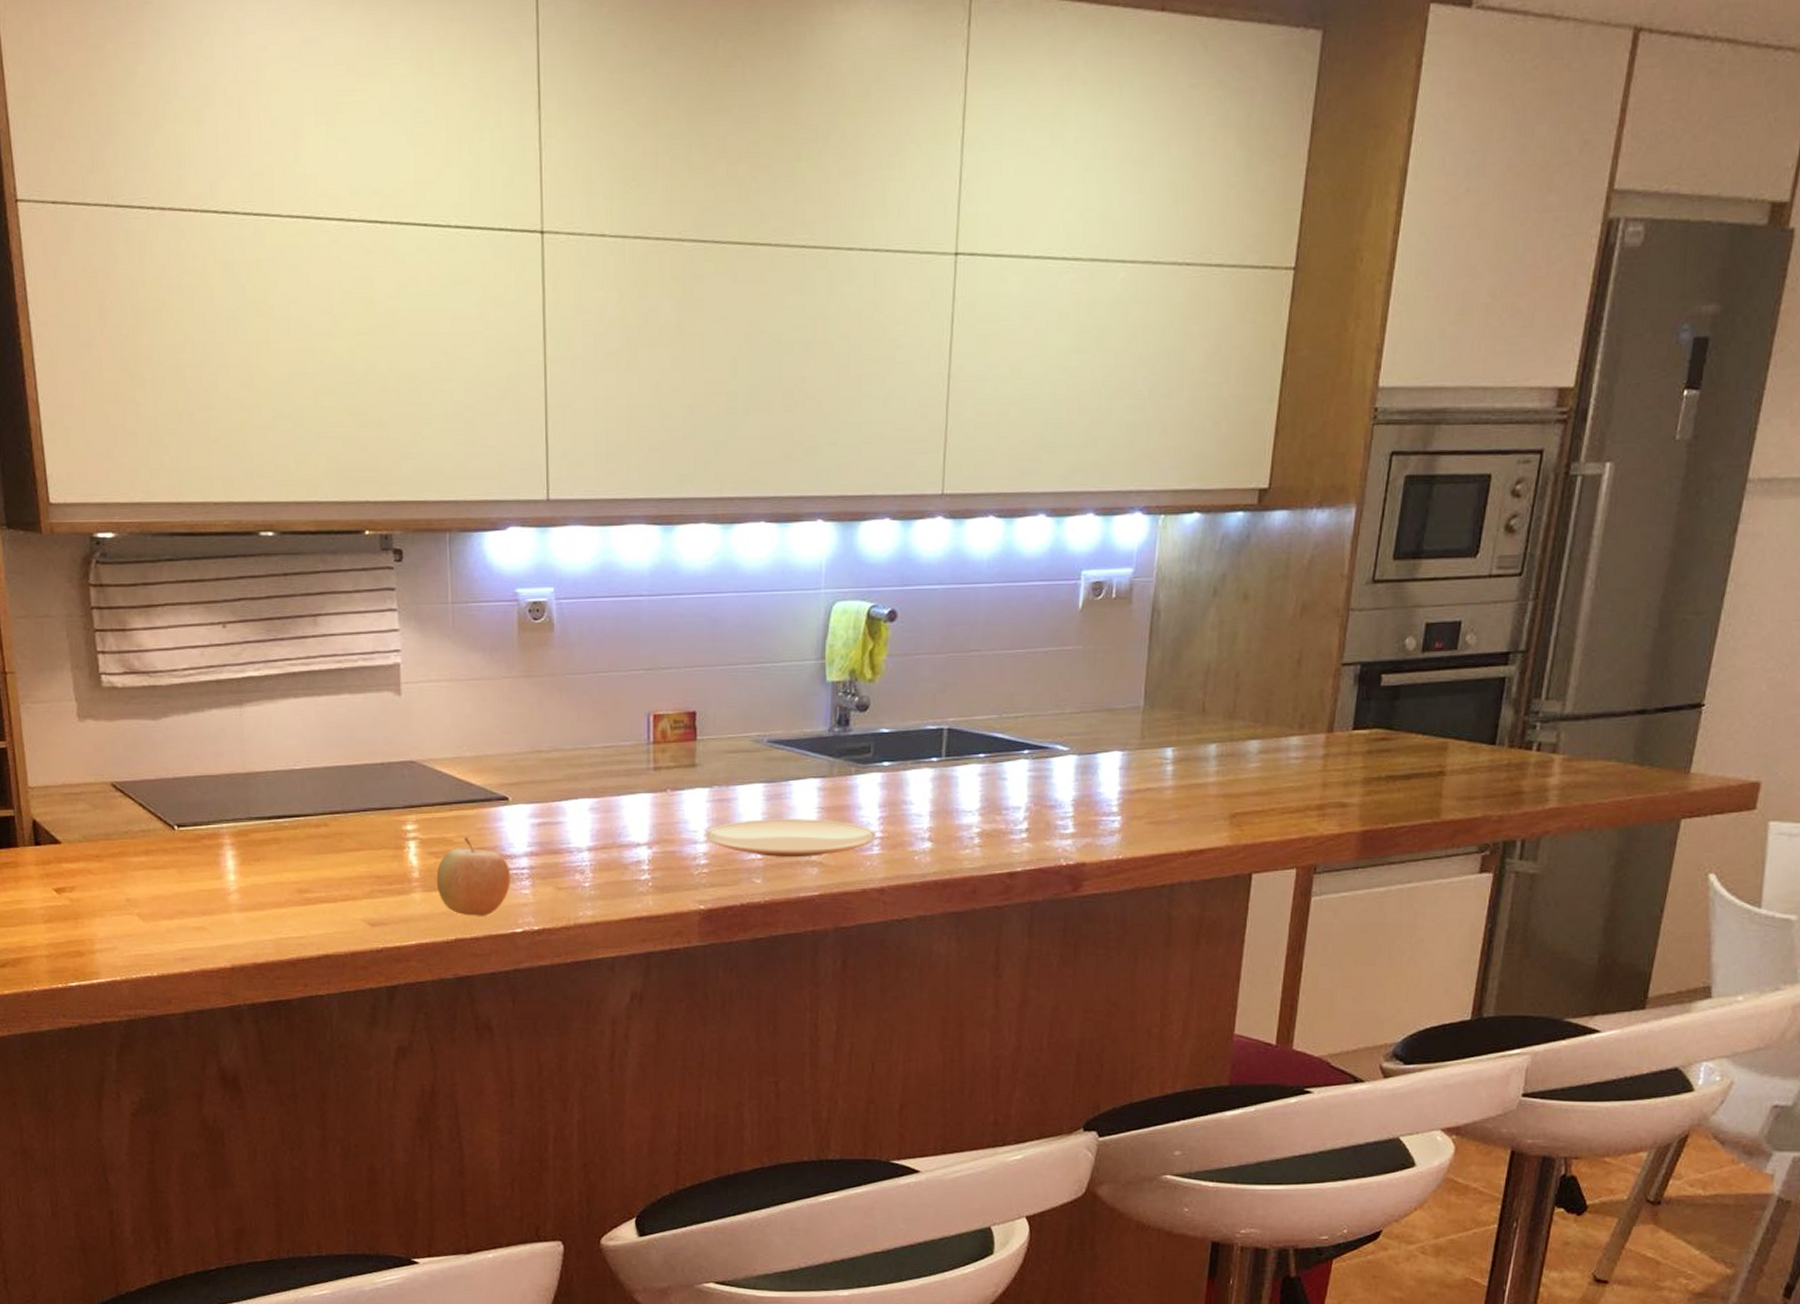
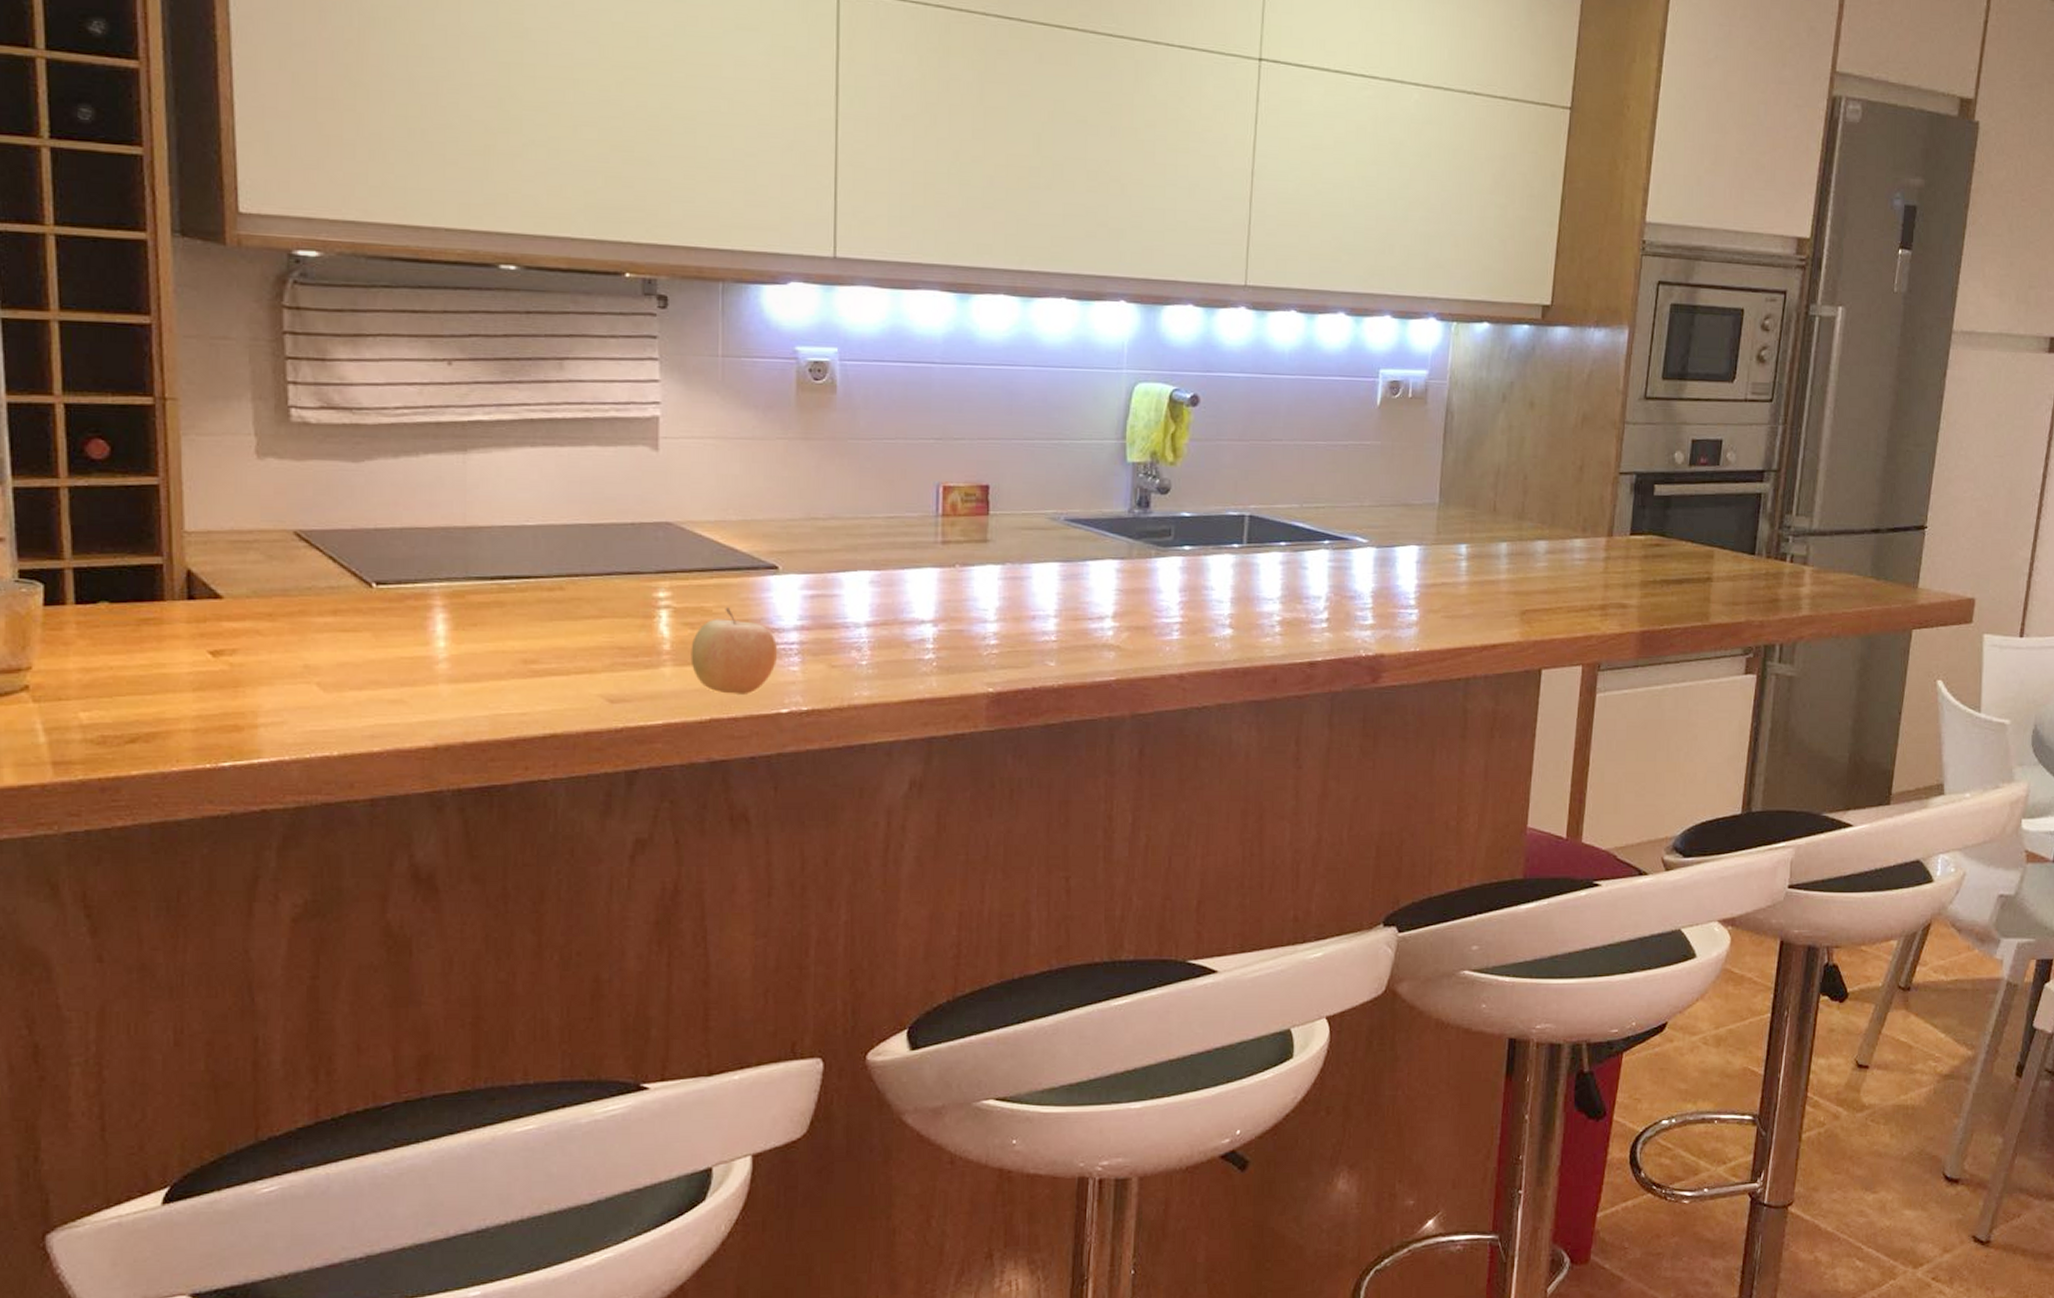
plate: present [704,819,877,858] -> none [995,599,1177,641]

